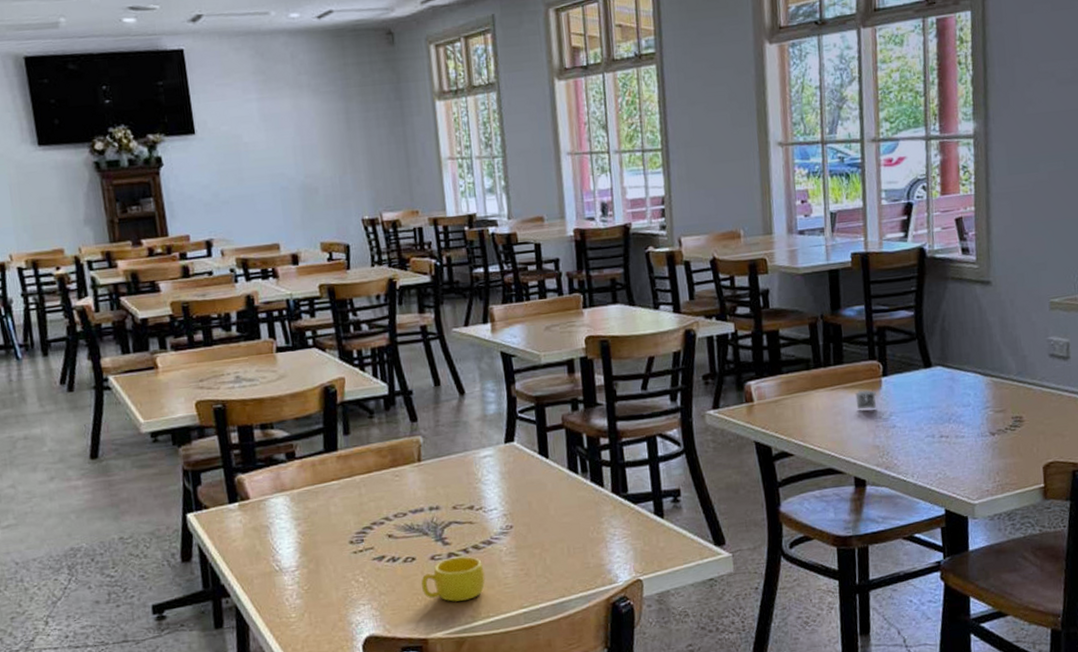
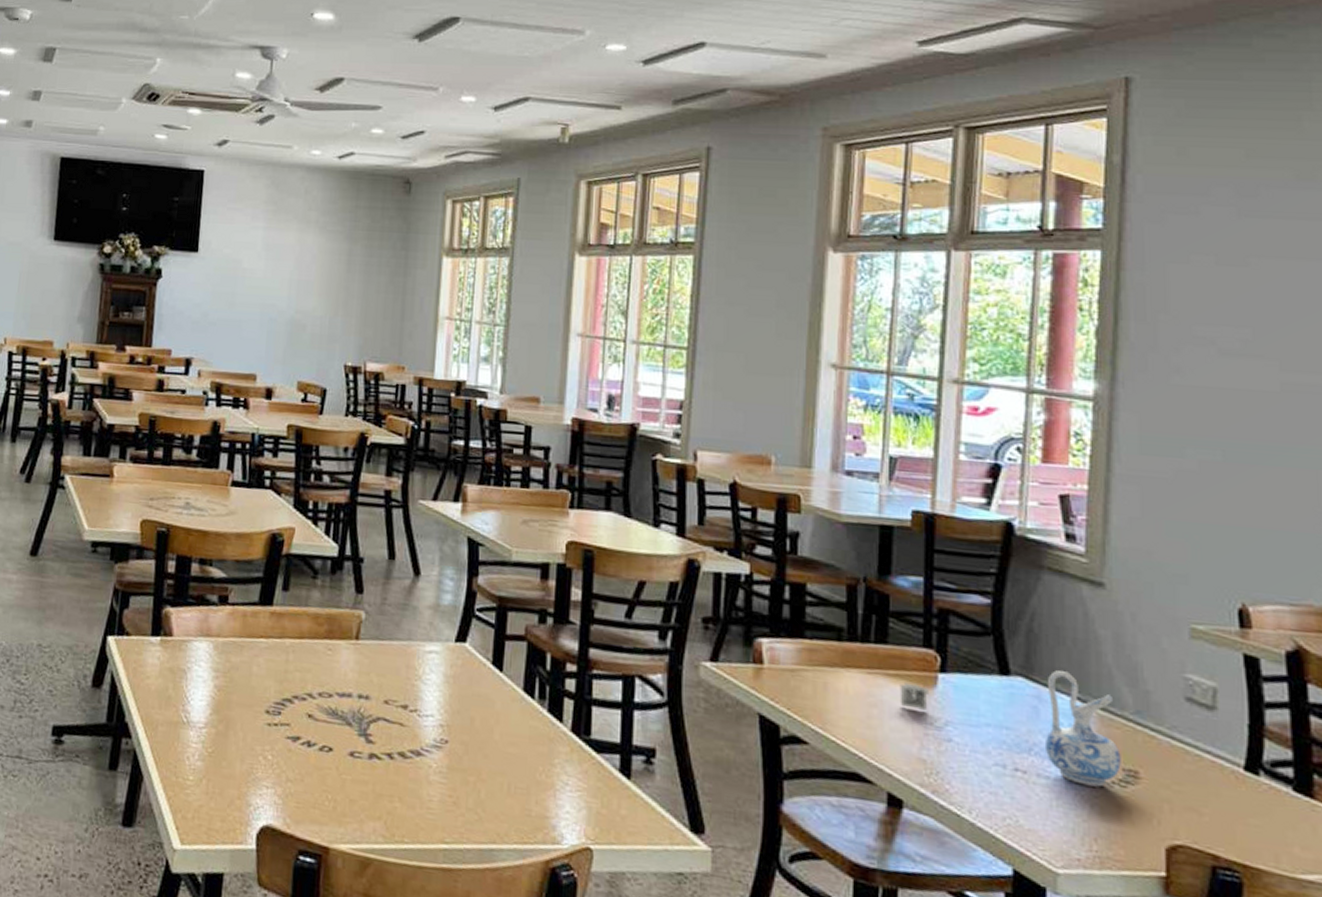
cup: present [421,556,485,602] -> none [333,759,407,816]
ceramic pitcher: none [957,355,1011,436] -> present [1044,670,1121,787]

